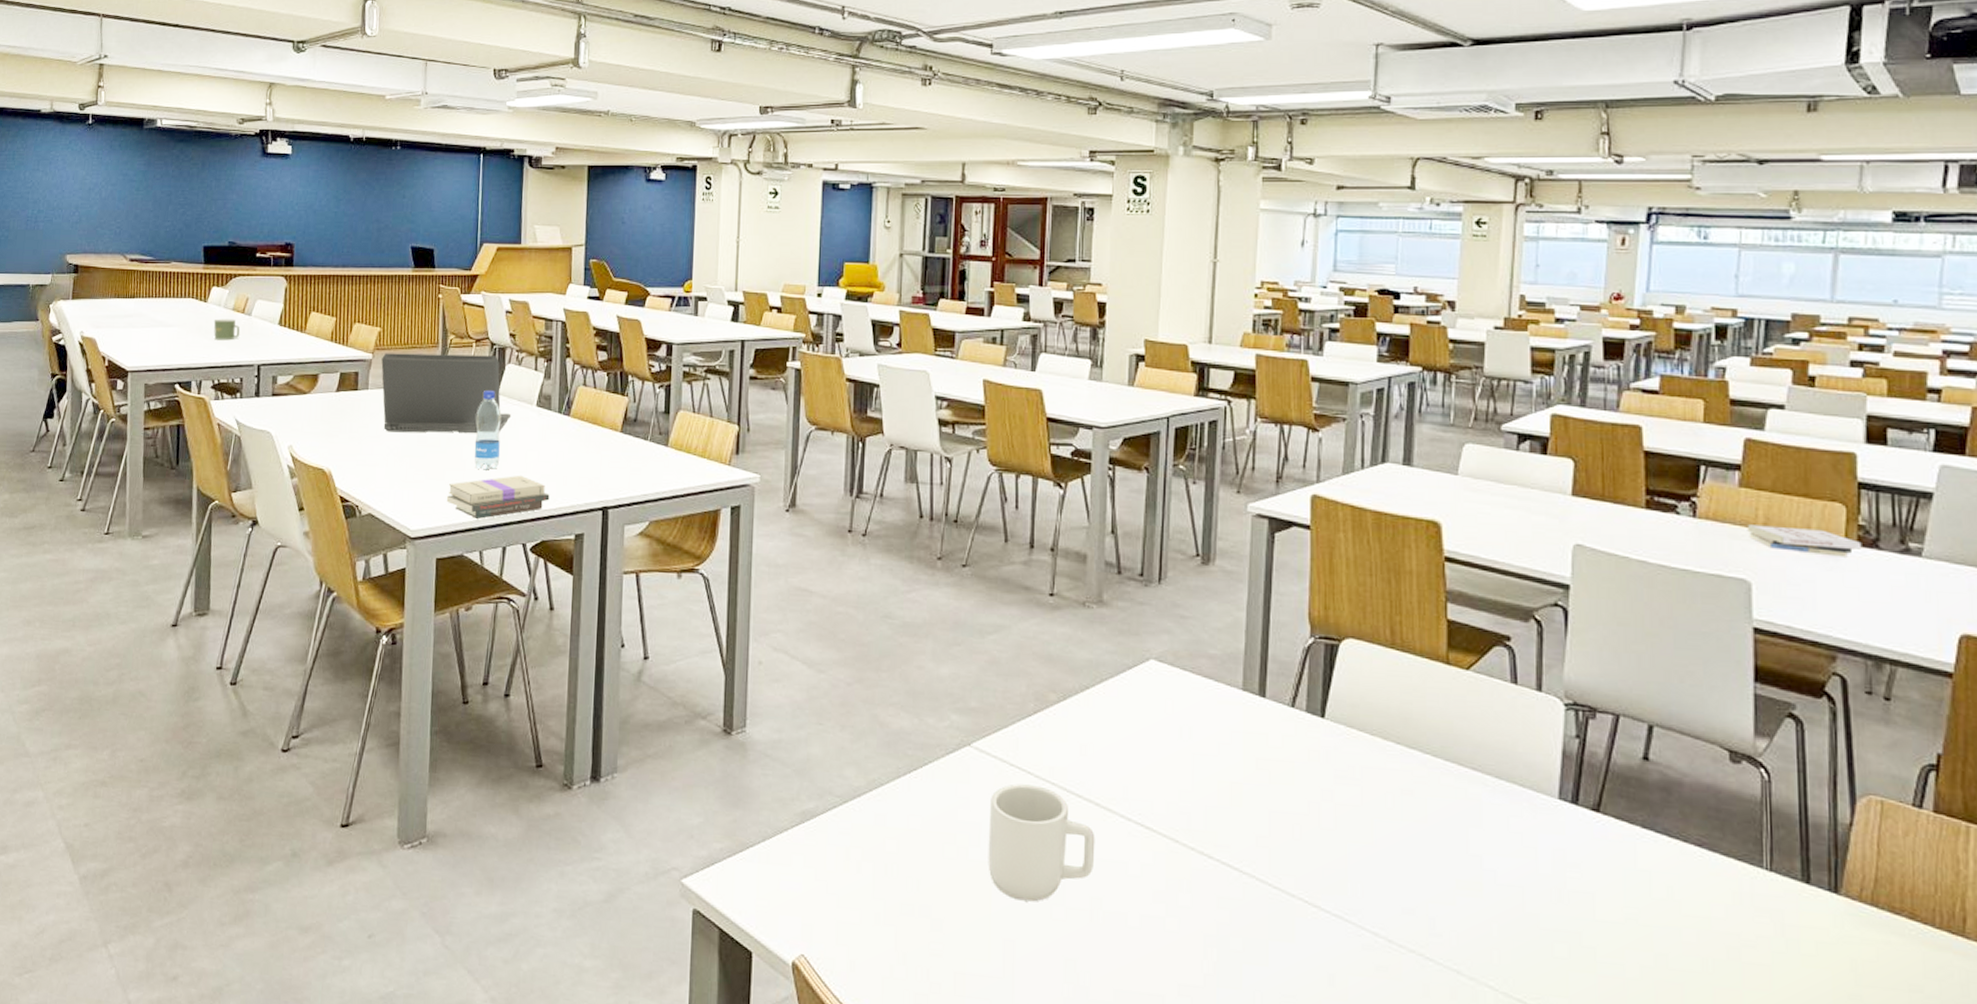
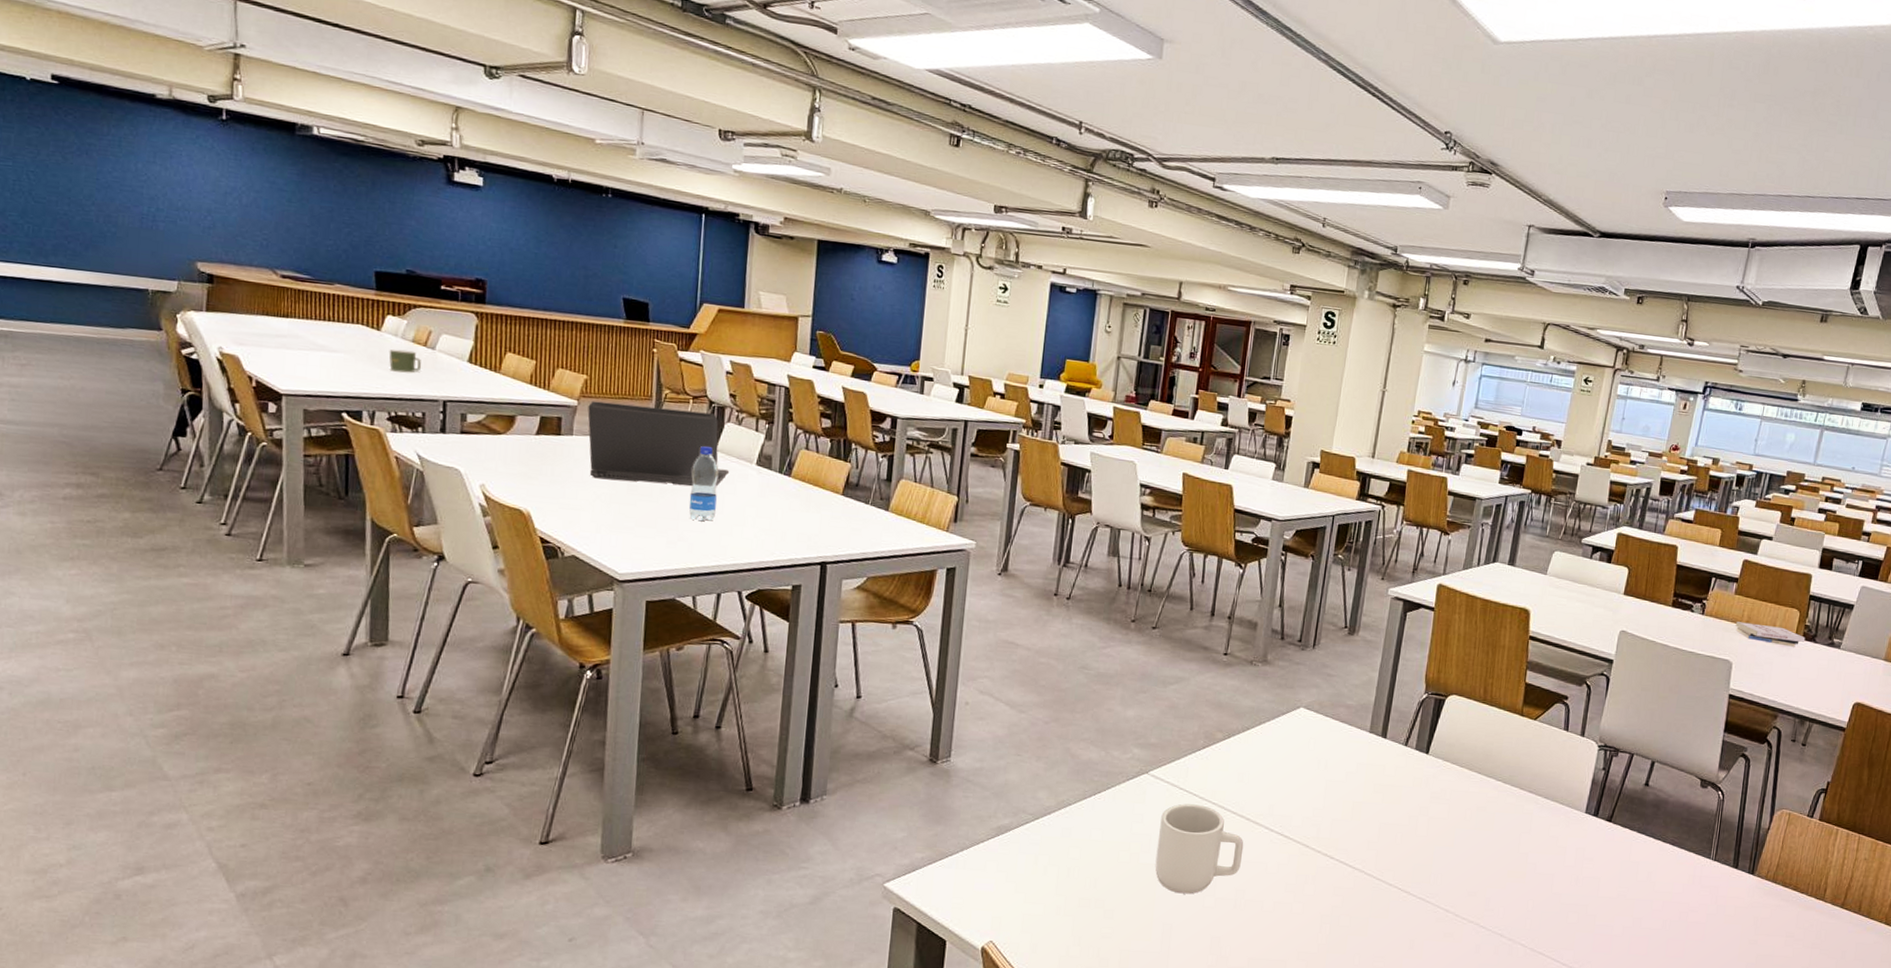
books: present [446,475,550,519] -> none [658,528,768,566]

